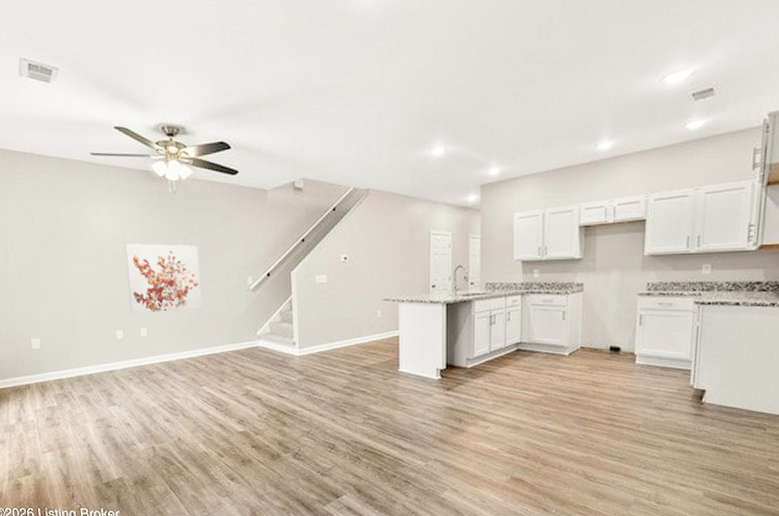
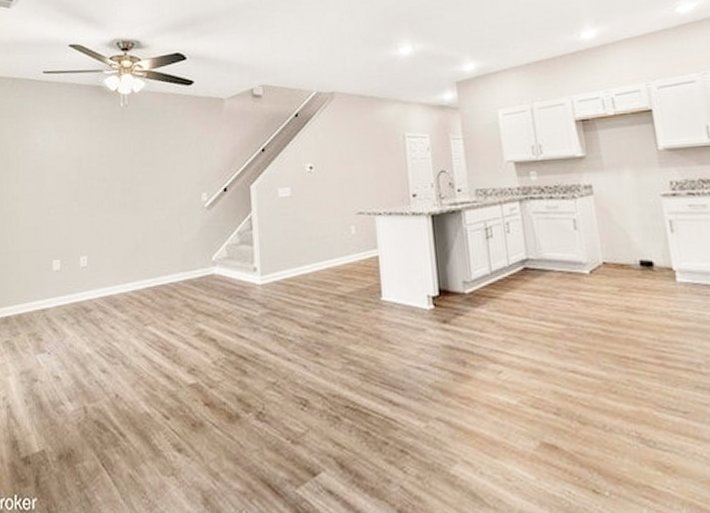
wall art: present [125,243,202,314] -> none [70,160,151,240]

